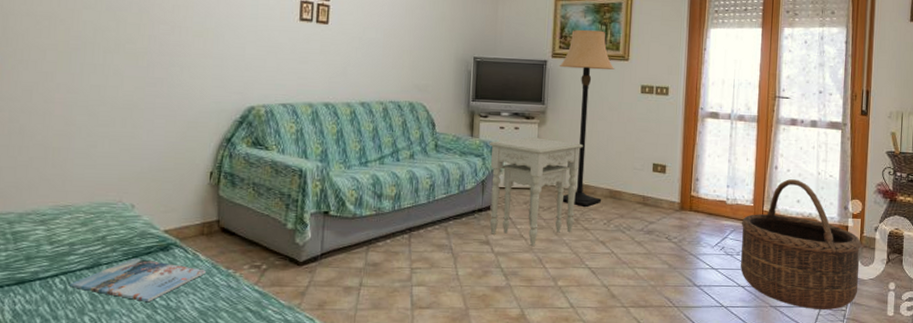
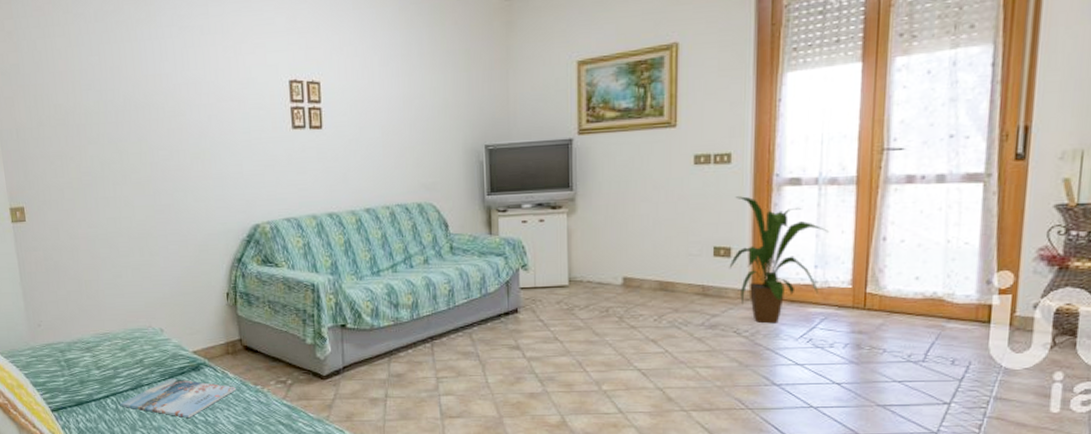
side table: present [489,137,583,247] -> none [510,228,624,350]
lamp: present [560,29,615,207] -> none [589,94,659,302]
house plant: none [664,123,738,233] -> present [729,196,829,324]
basket: present [741,179,862,310] -> none [835,251,1013,407]

